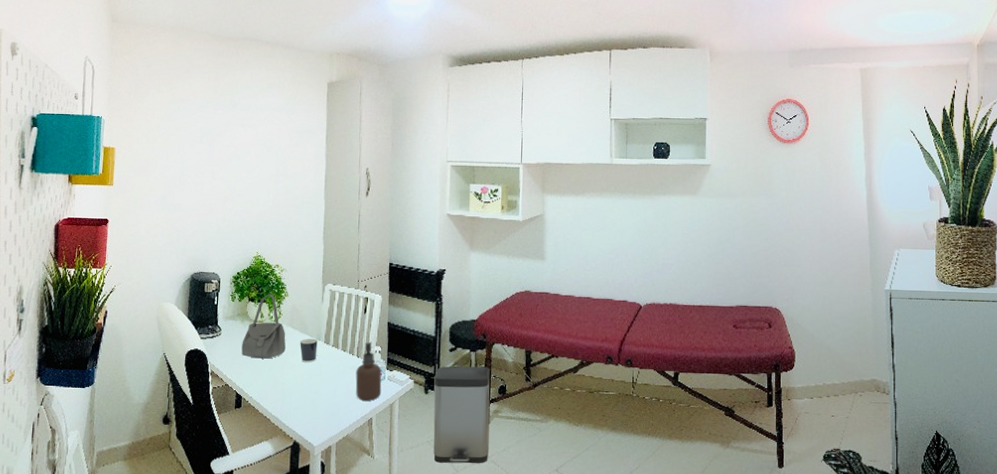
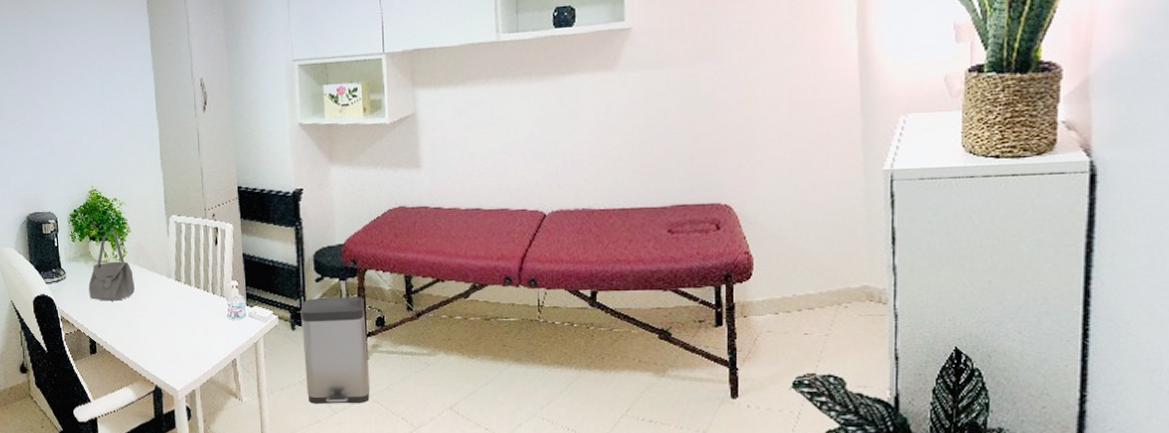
mug: present [300,338,318,363] -> none [149,276,169,303]
soap dispenser: present [355,341,382,401] -> none [213,276,243,340]

